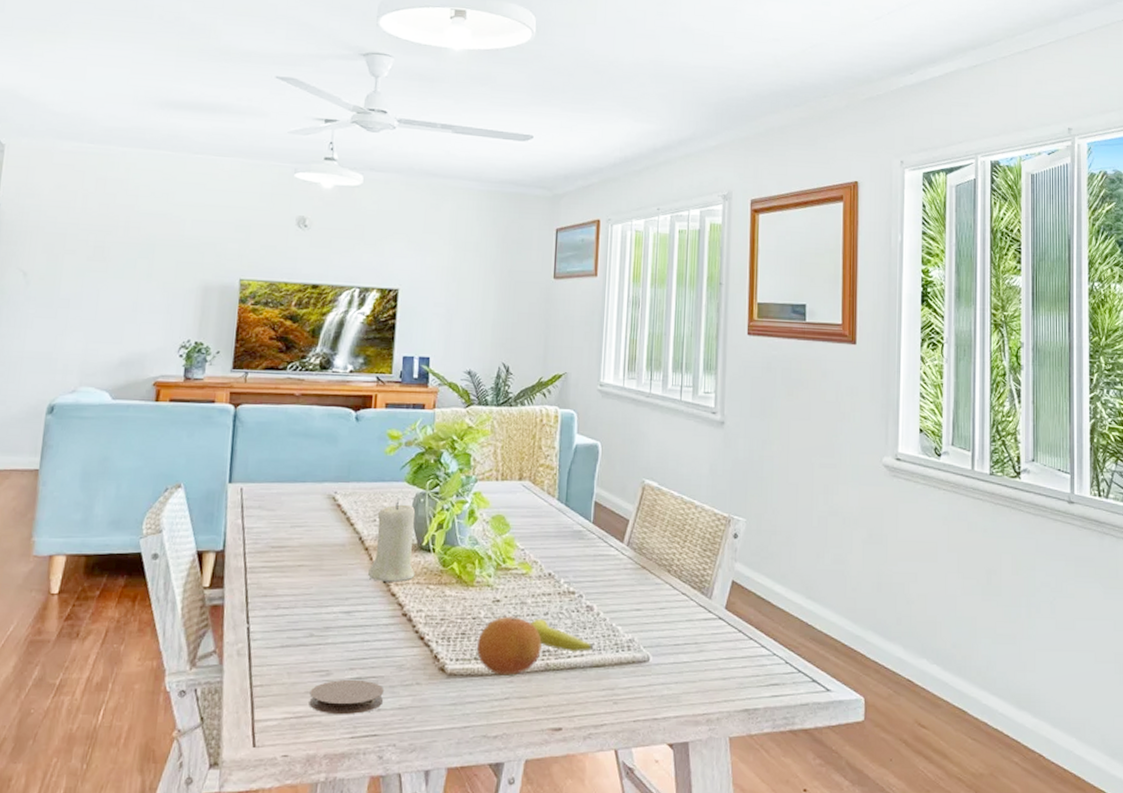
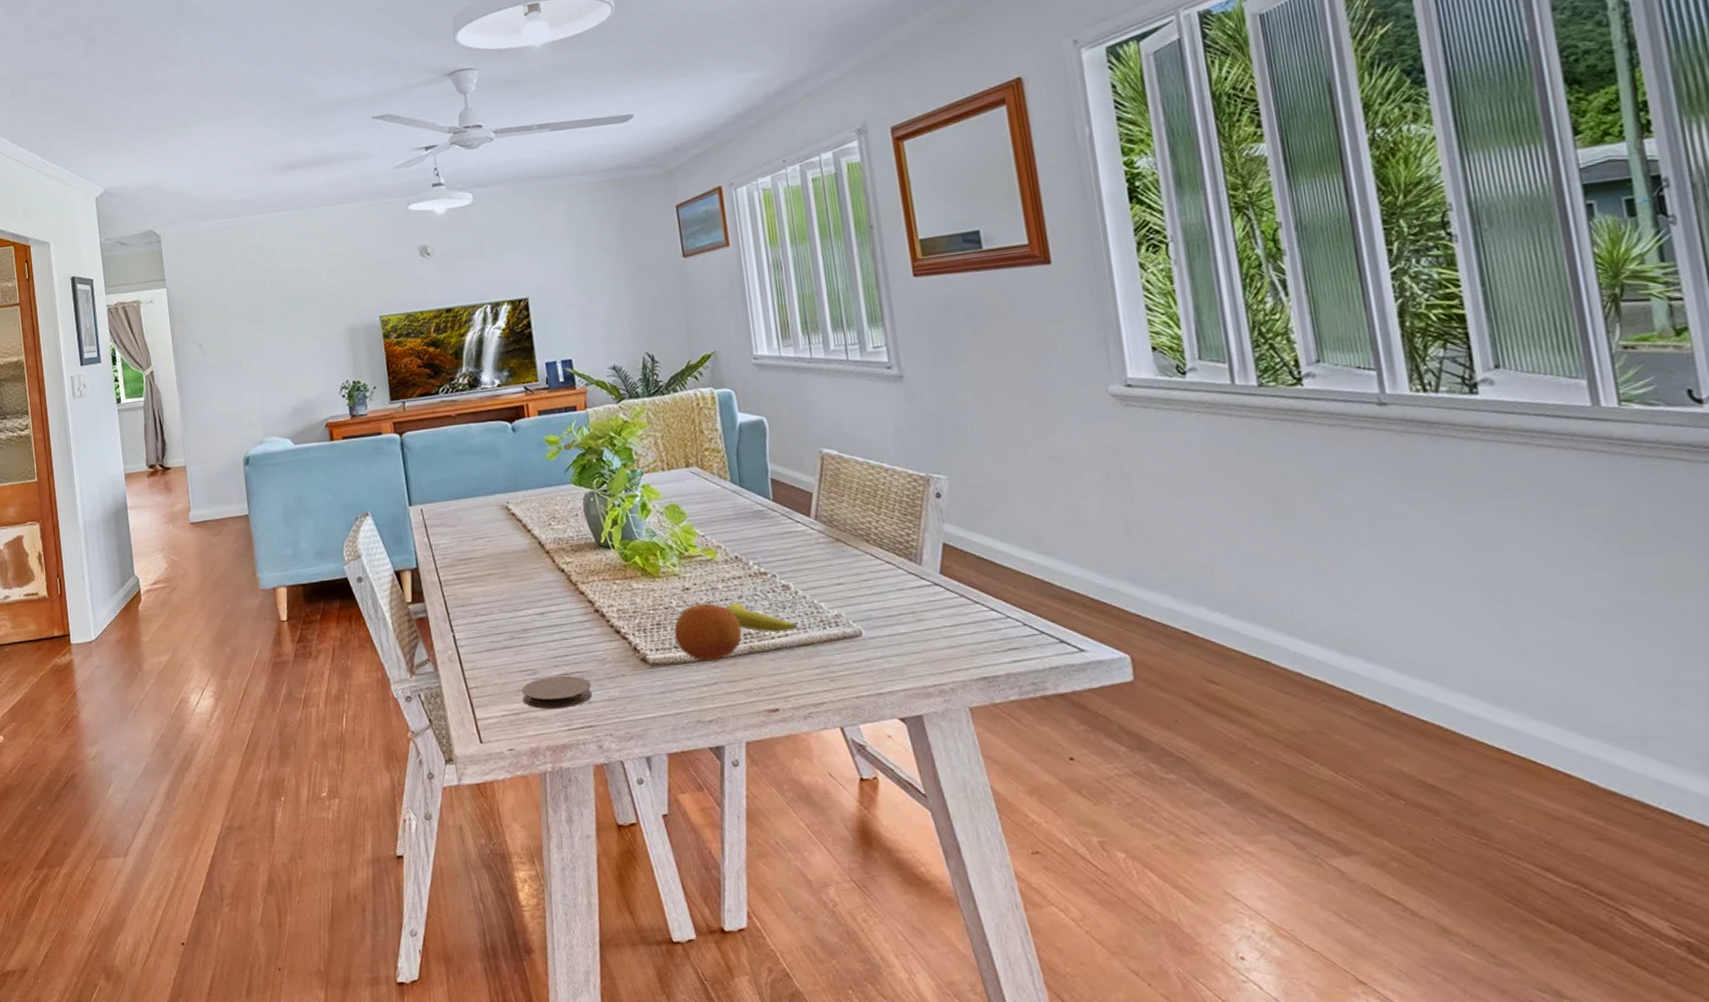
candle: present [368,501,416,582] -> none [552,503,600,582]

